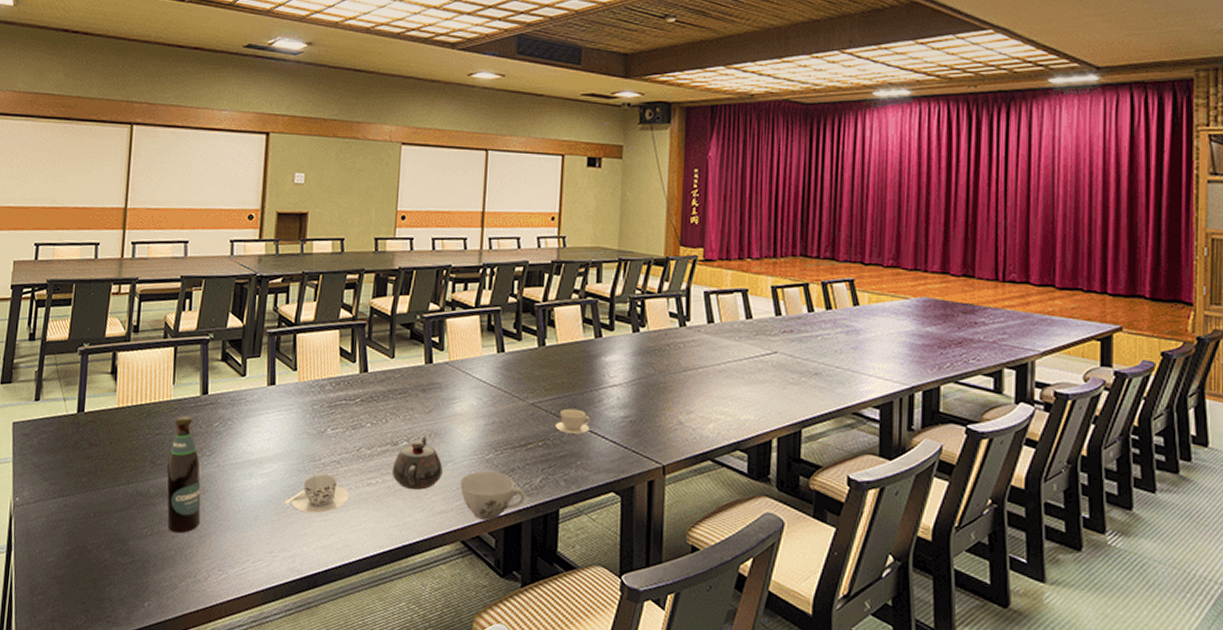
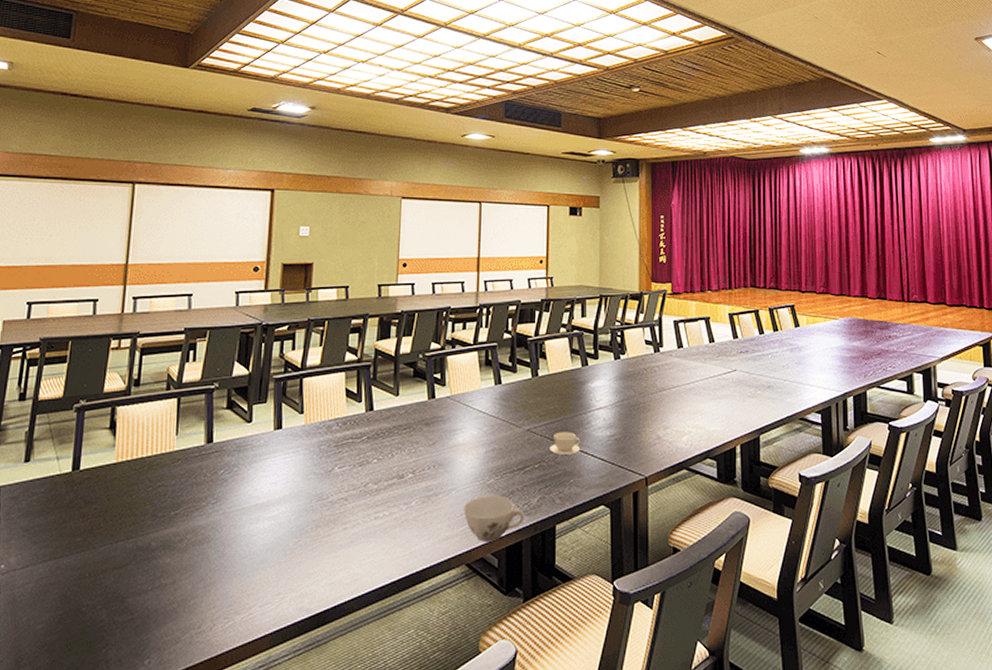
bottle: present [166,415,201,534] -> none [169,465,206,585]
teacup: present [283,474,350,514] -> none [291,512,358,551]
teapot: present [391,436,444,490] -> none [398,468,448,519]

